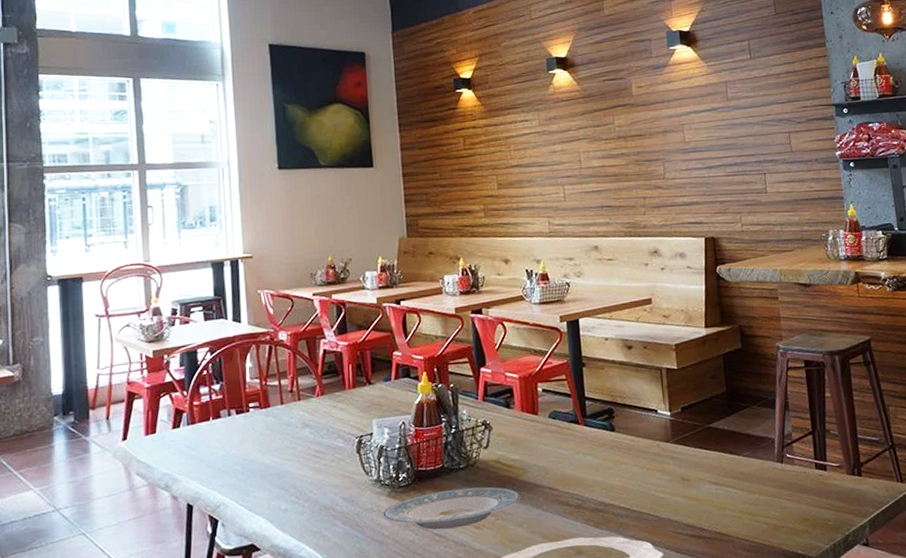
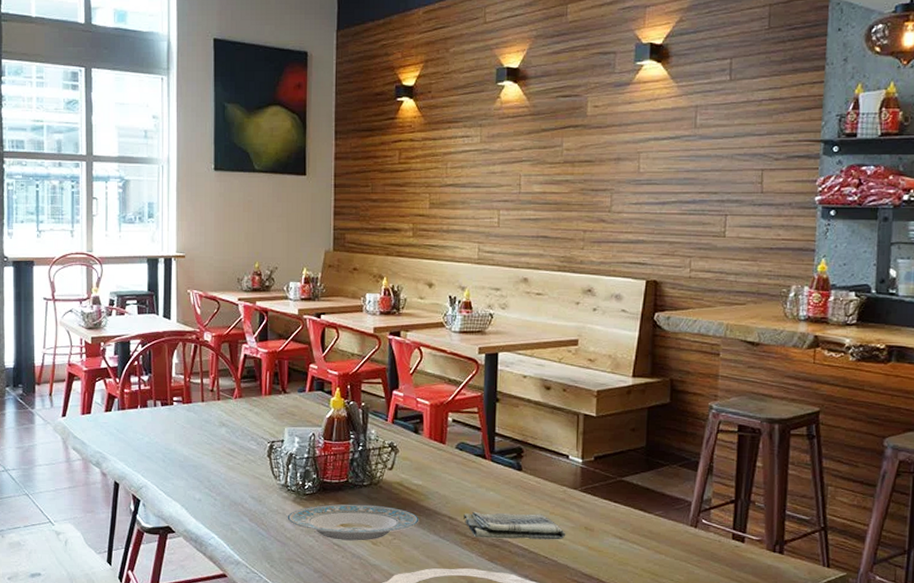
dish towel: none [564,471,665,505] -> present [463,511,566,540]

